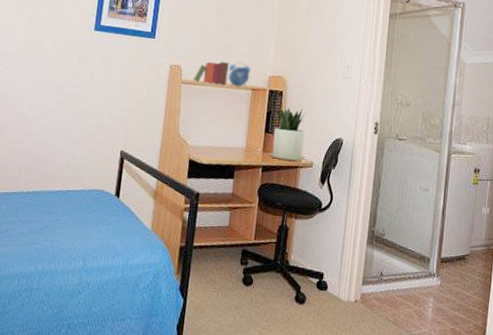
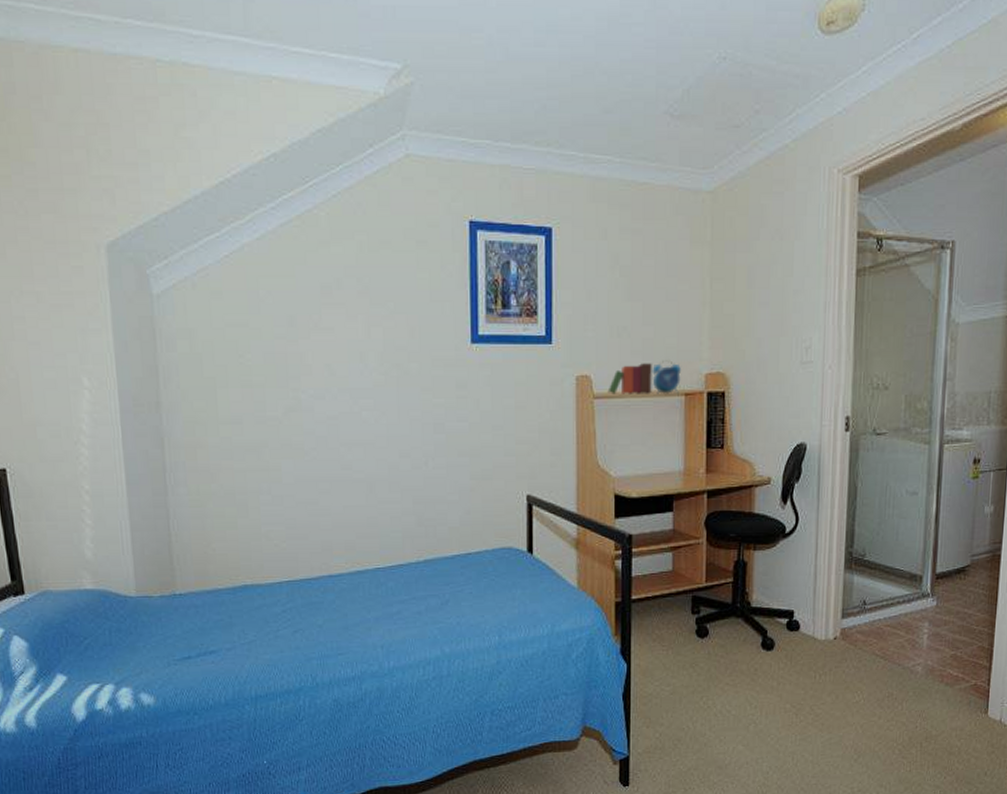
planter: present [269,107,306,162] -> none [715,411,761,480]

